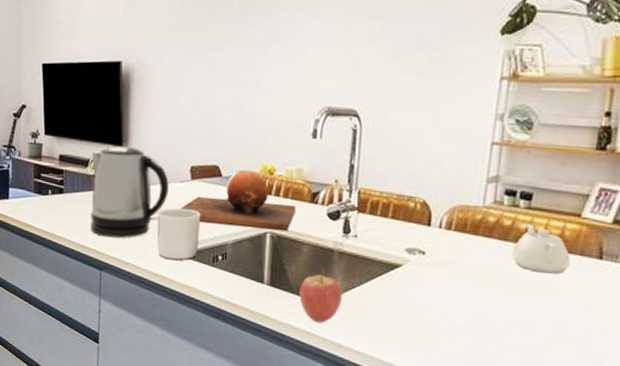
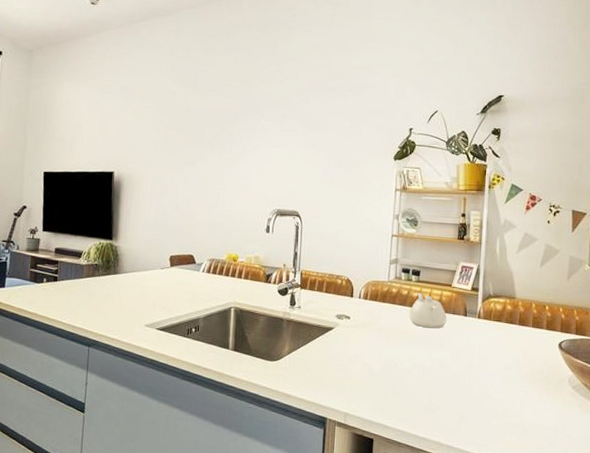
kettle: present [91,146,169,237] -> none [81,240,152,317]
mug: present [157,208,201,261] -> none [140,290,178,335]
chopping board: present [181,170,296,230] -> none [161,258,254,305]
fruit: present [299,267,343,323] -> none [257,333,291,378]

